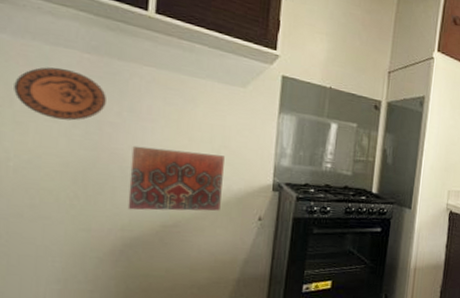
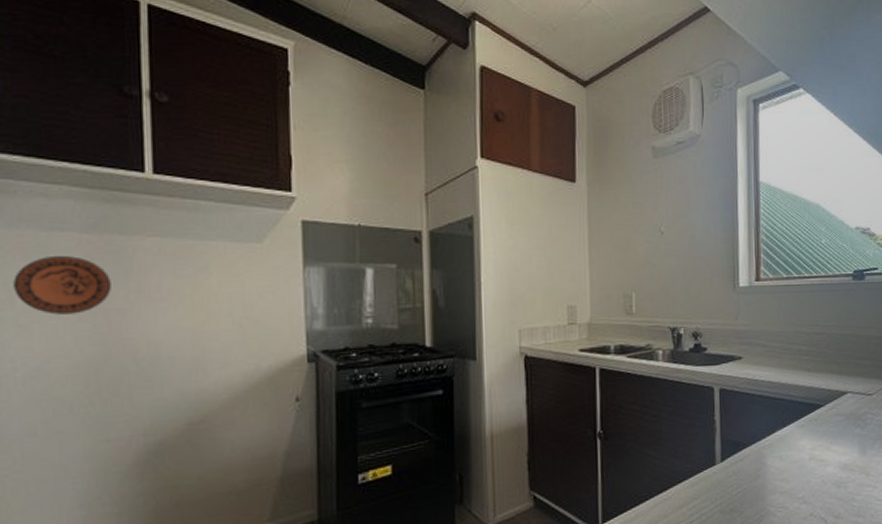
decorative tile: present [127,146,225,211] -> none [145,328,250,410]

